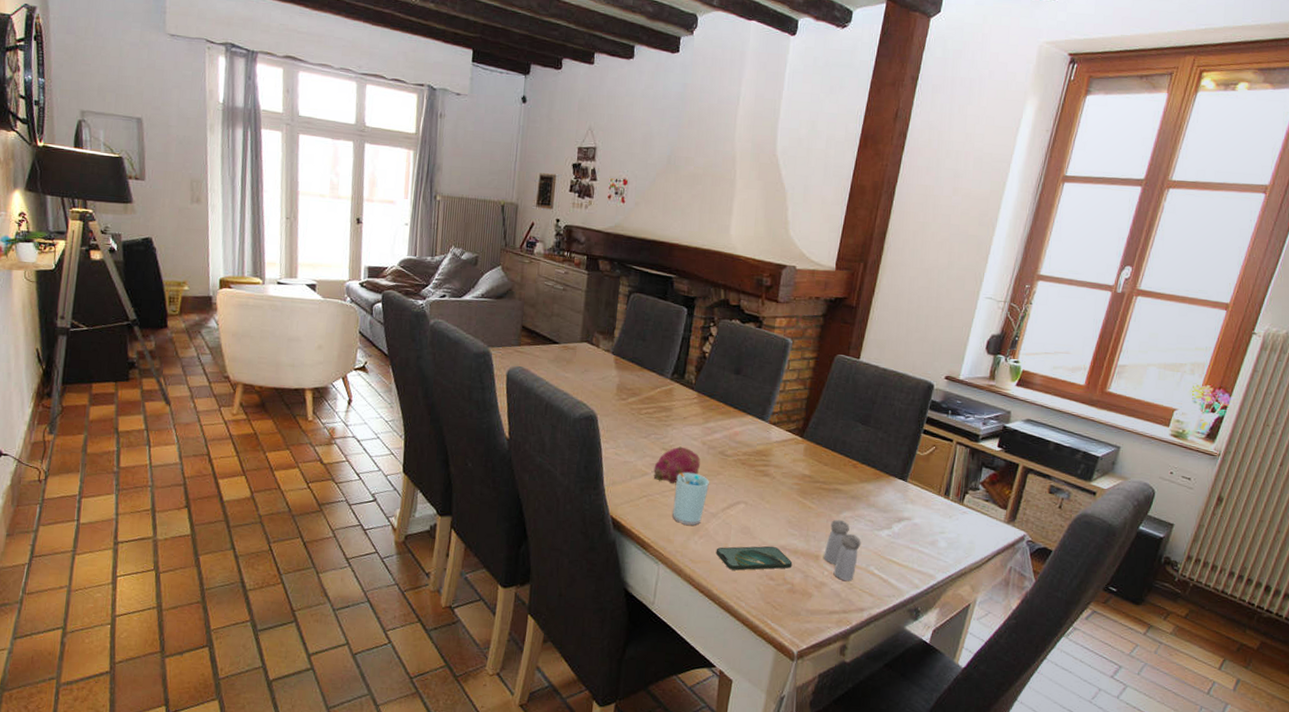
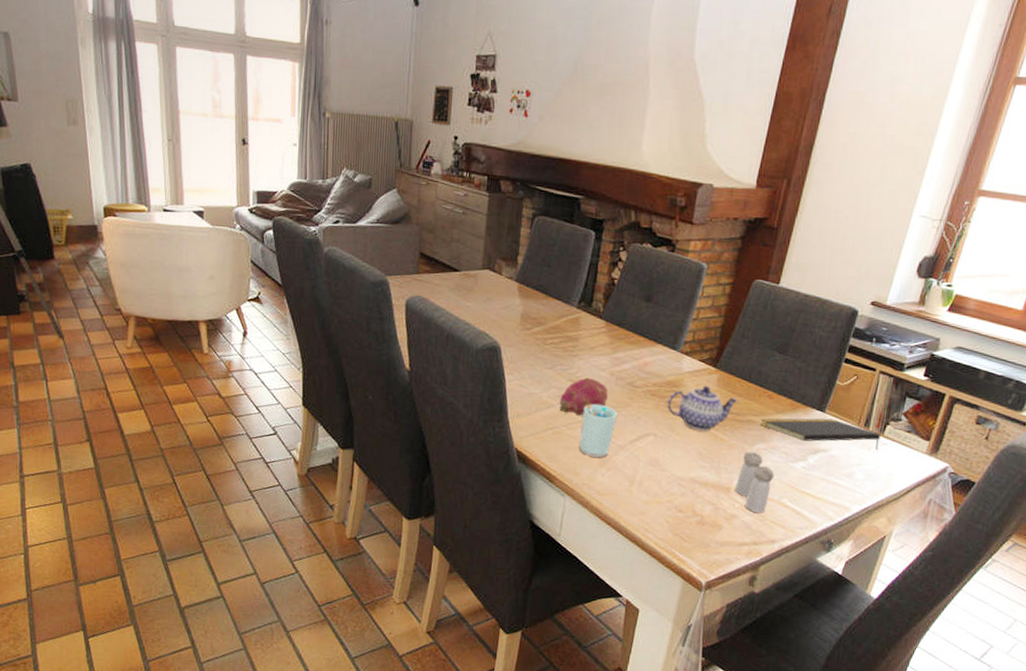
smartphone: present [716,546,793,571] -> none [623,478,703,503]
teapot: none [757,455,825,499] -> present [667,386,739,431]
notepad: none [846,487,961,519] -> present [760,418,881,451]

